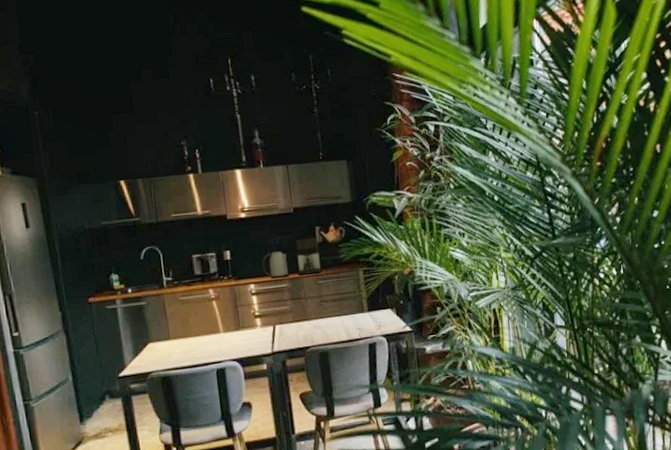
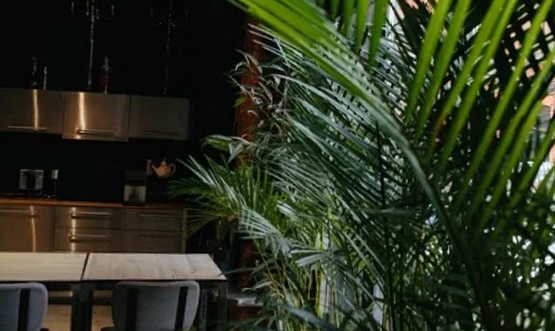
kettle: present [261,250,289,279] -> none [87,177,114,205]

